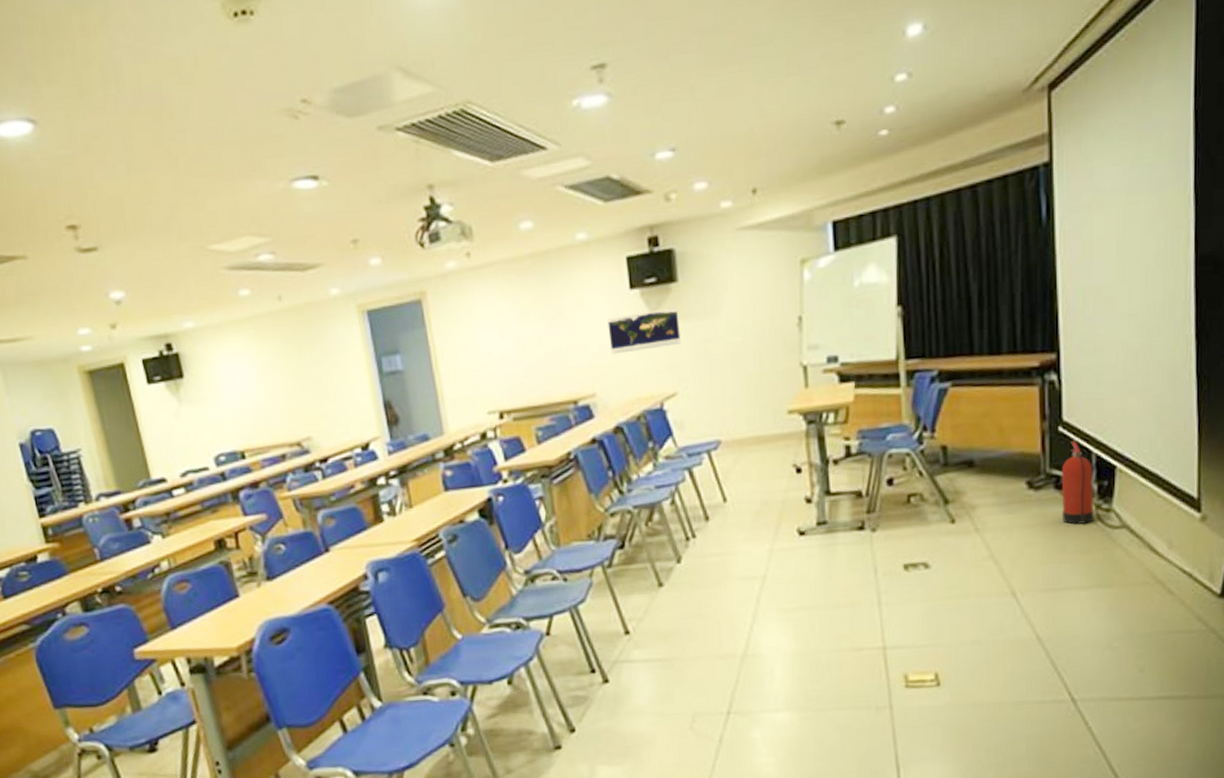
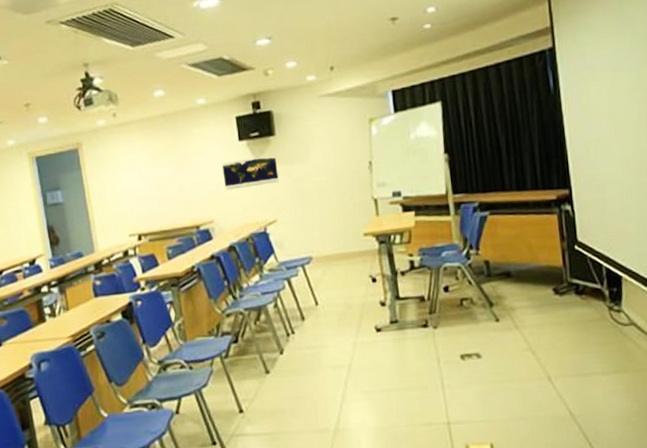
fire extinguisher: present [1061,440,1094,525] -> none [579,256,609,323]

